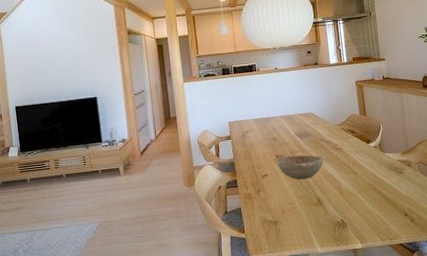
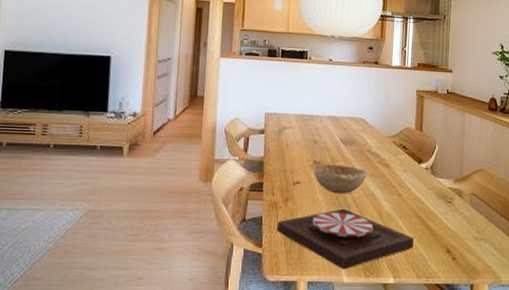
plate: none [254,191,374,242] -> present [277,208,414,270]

